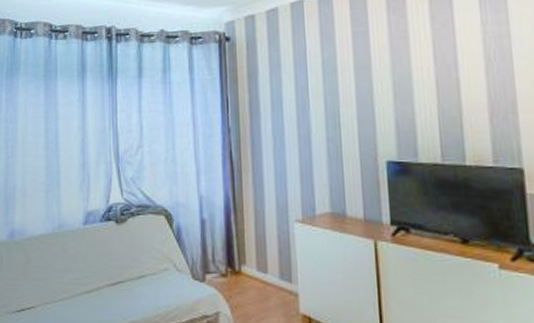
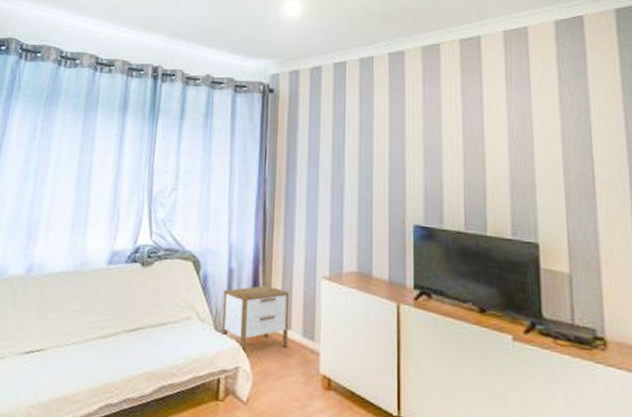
nightstand: none [198,232,266,300] -> present [221,285,290,355]

